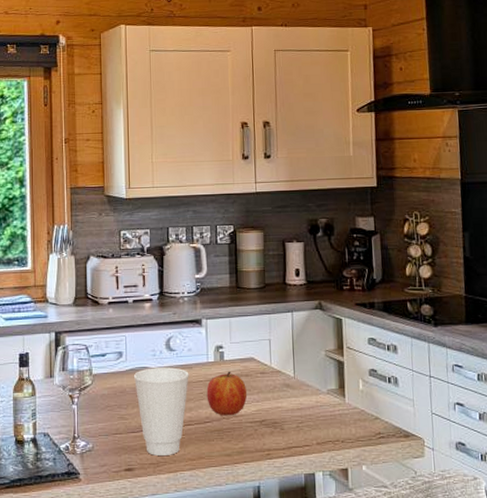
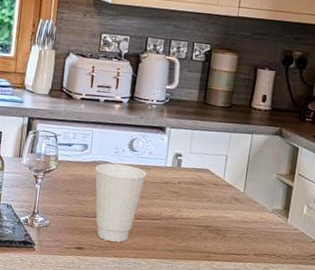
apple: present [206,371,248,416] -> none [159,178,198,218]

